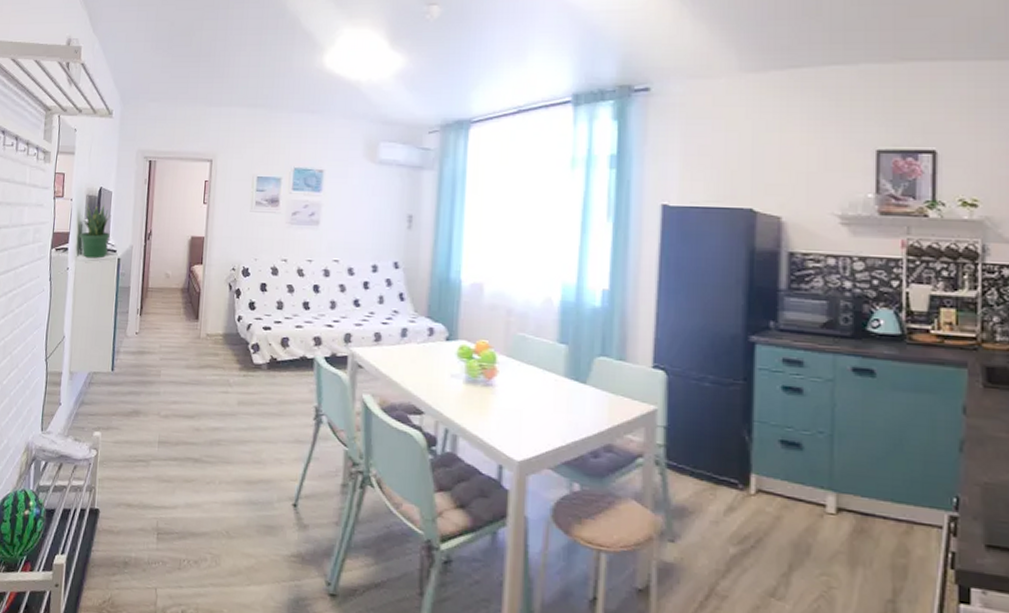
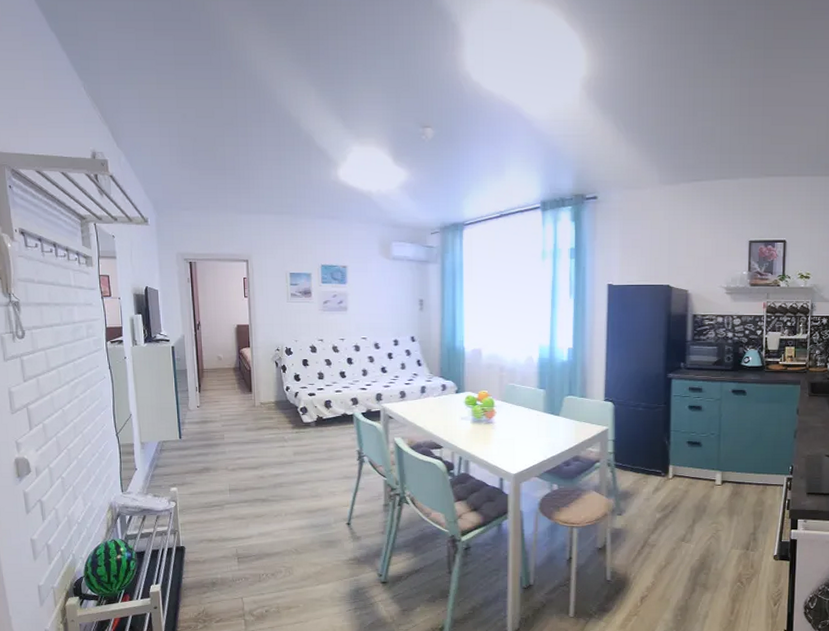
planter: present [79,204,110,259] -> none [131,301,162,348]

